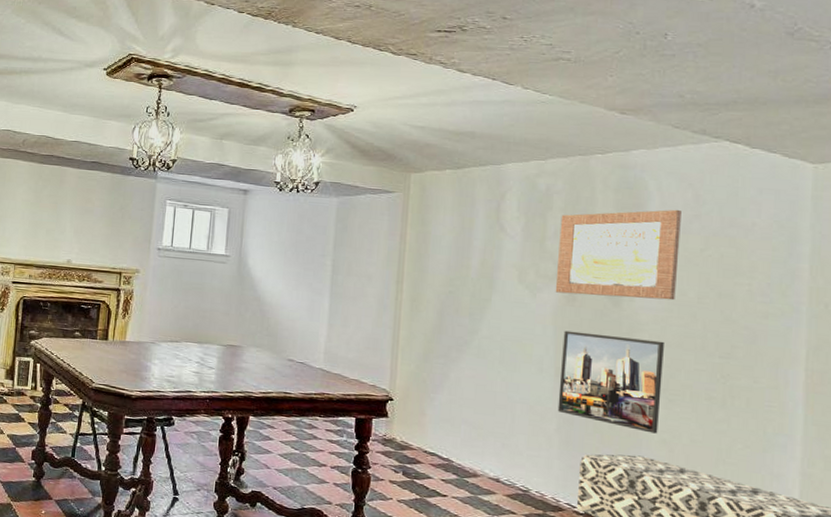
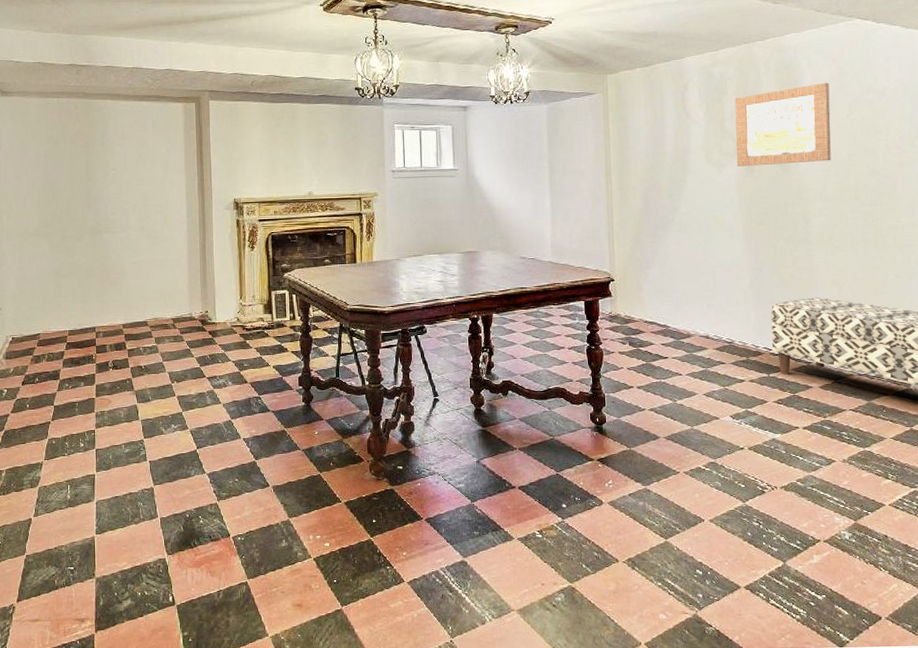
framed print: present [557,330,664,434] -> none [747,197,829,277]

